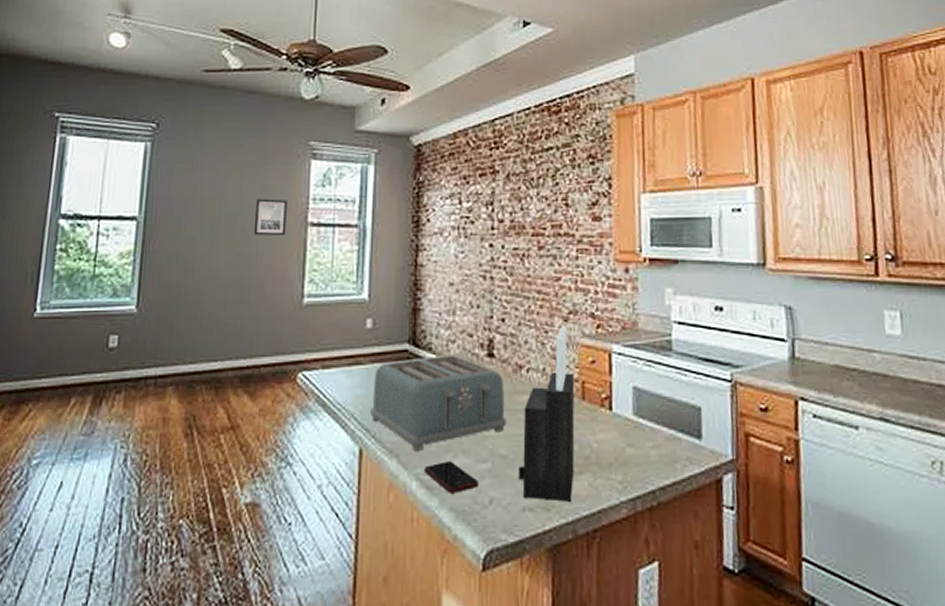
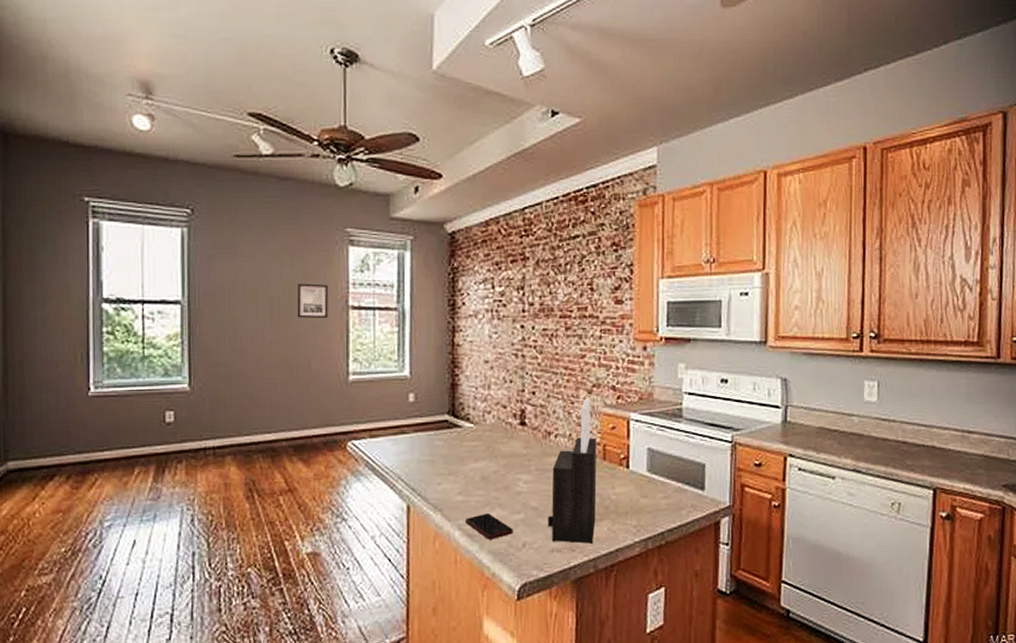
toaster: present [370,354,506,451] -> none [416,424,537,506]

